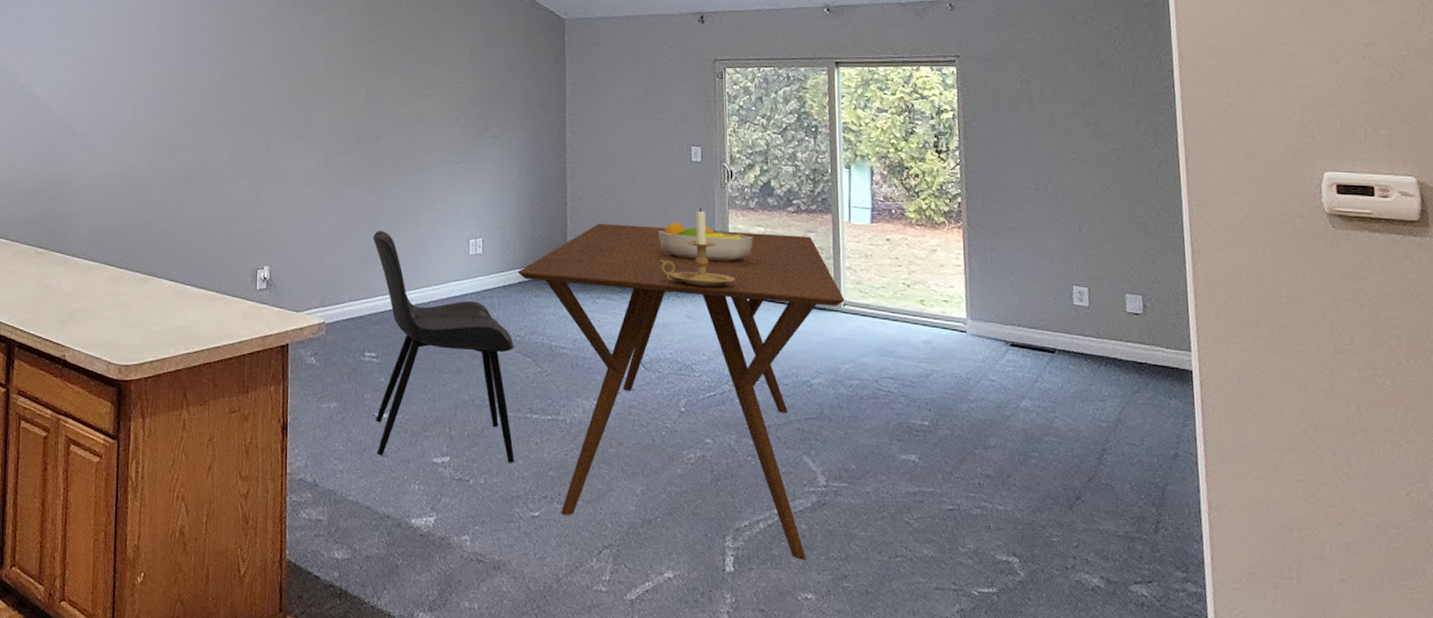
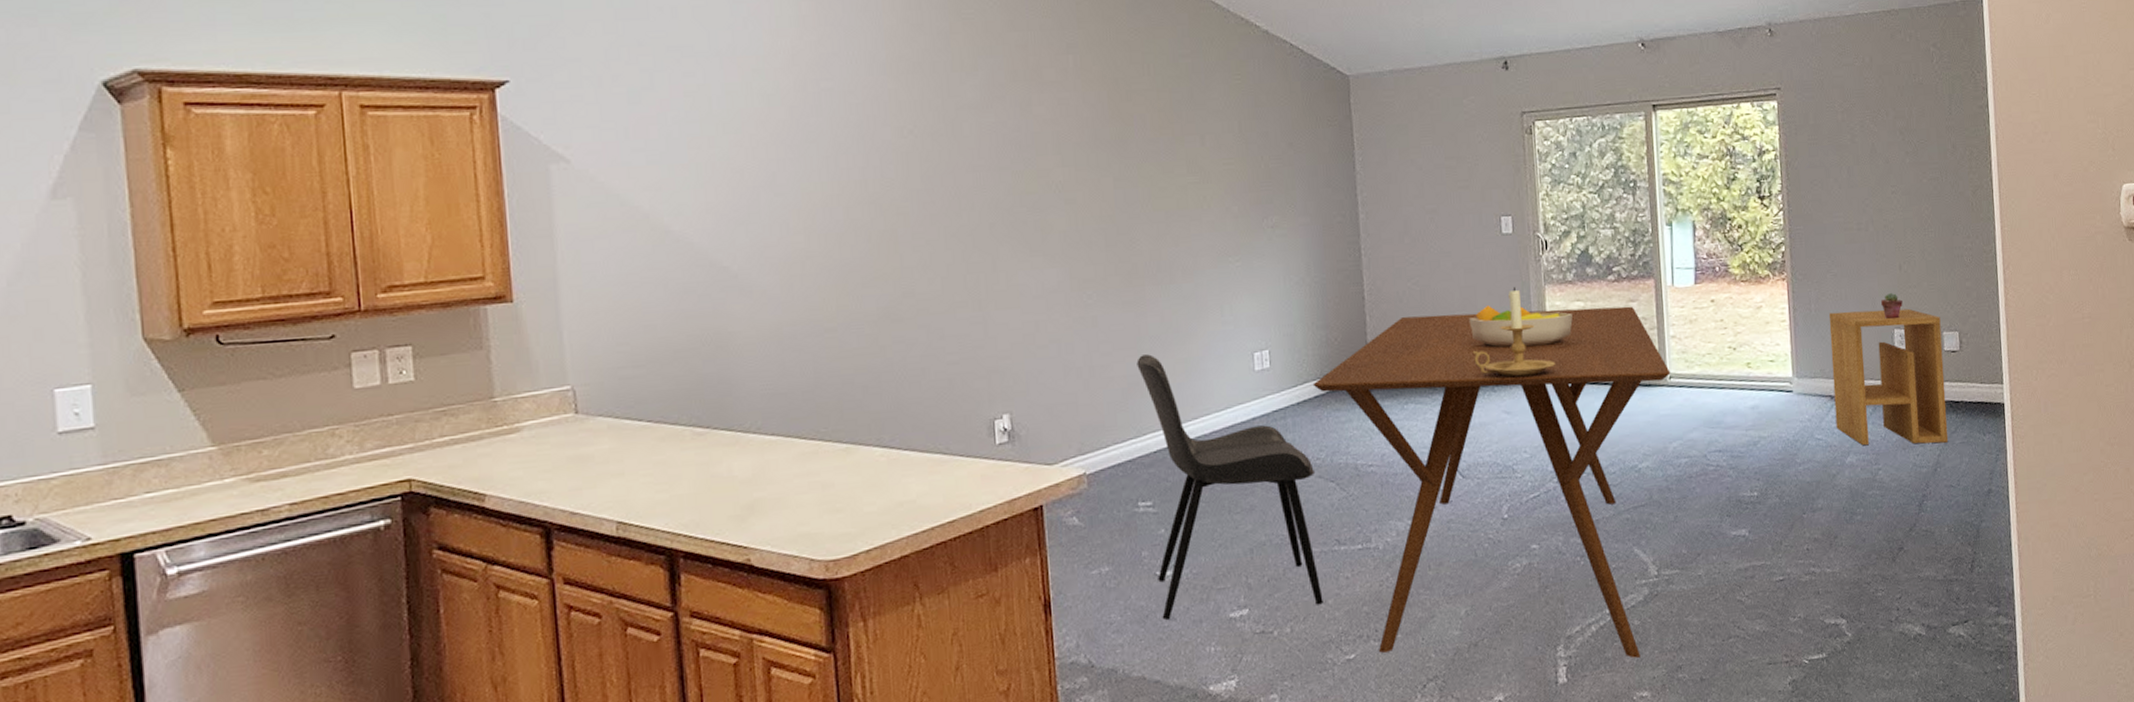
side table: none [1004,263,1130,401] -> present [1828,308,1948,446]
potted succulent: none [1060,250,1082,277] -> present [1881,292,1903,320]

